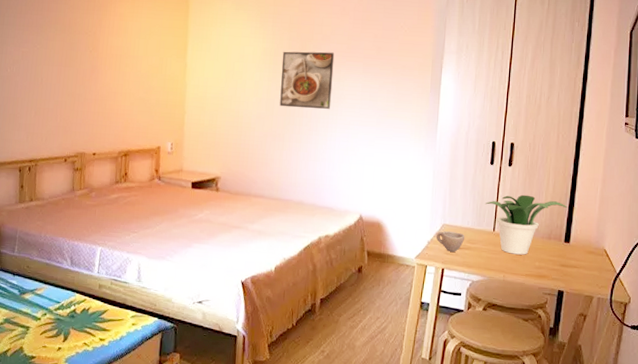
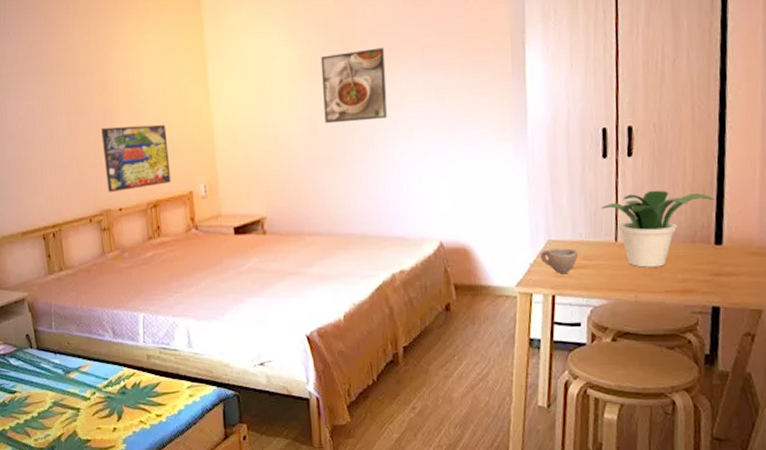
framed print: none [85,81,145,139] -> present [100,124,171,193]

